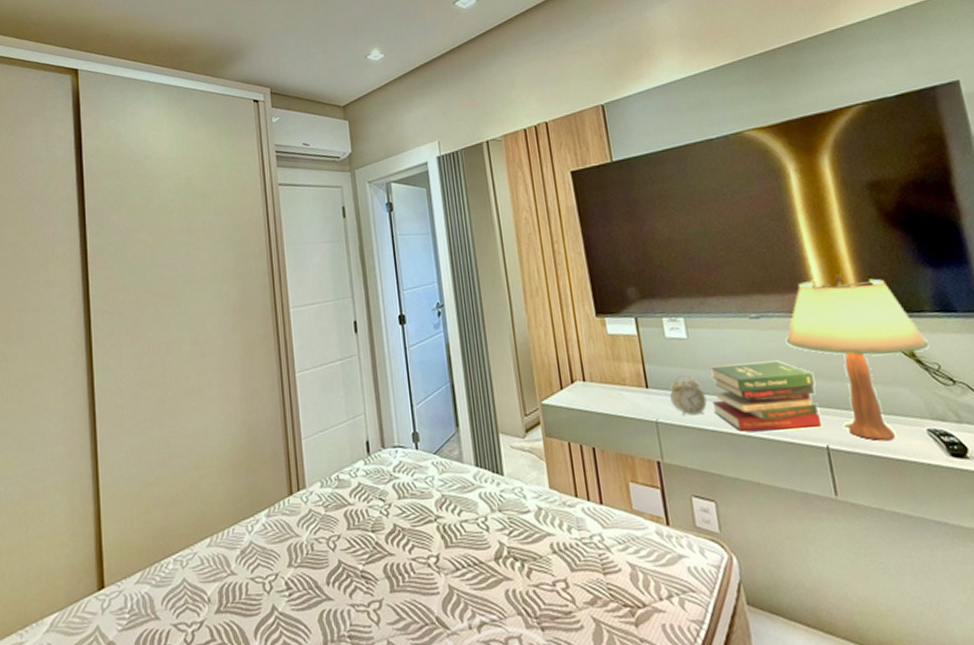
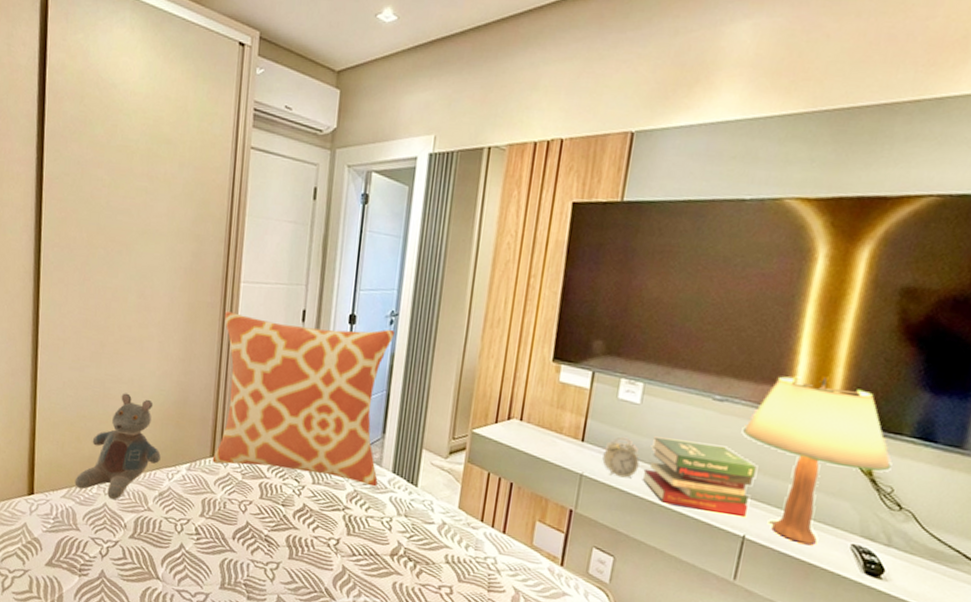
stuffed animal: none [148,447,237,572] -> present [74,393,161,500]
pillow: none [280,320,464,502] -> present [212,311,394,487]

